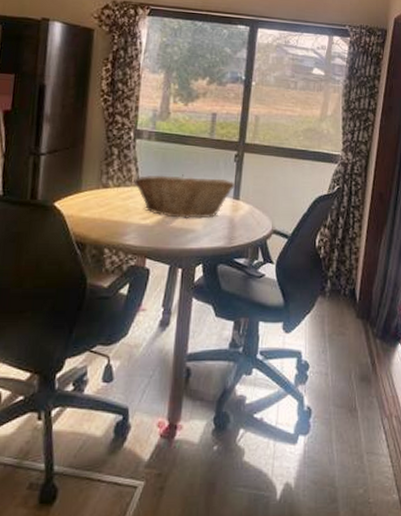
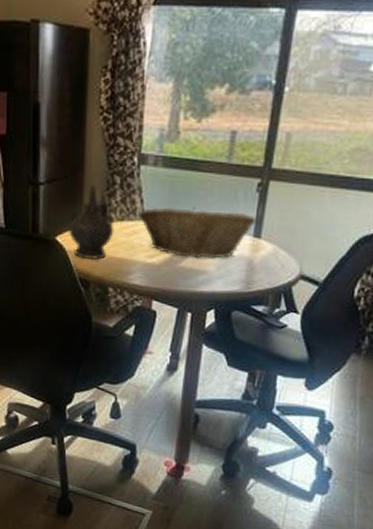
ceremonial vessel: none [67,157,112,224] -> present [69,186,115,261]

